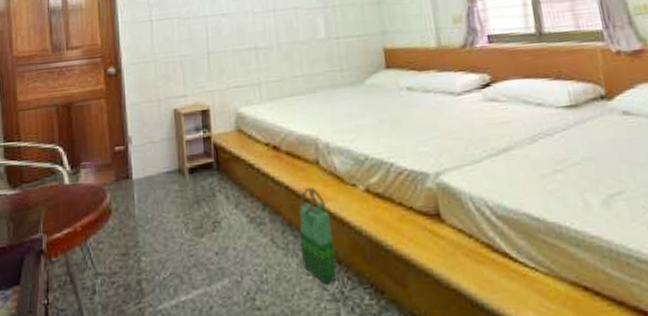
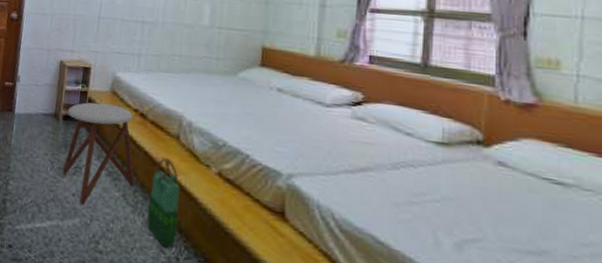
stool: none [192,144,282,263] -> present [62,102,135,206]

